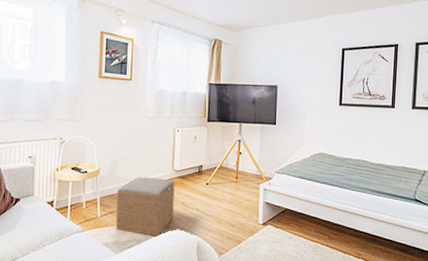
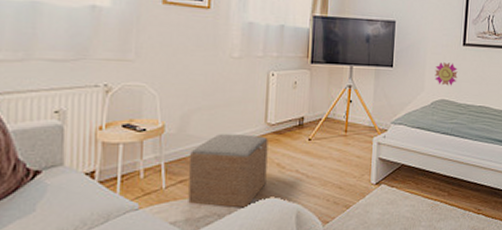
wall ornament: none [313,120,335,141] -> present [434,62,458,86]

